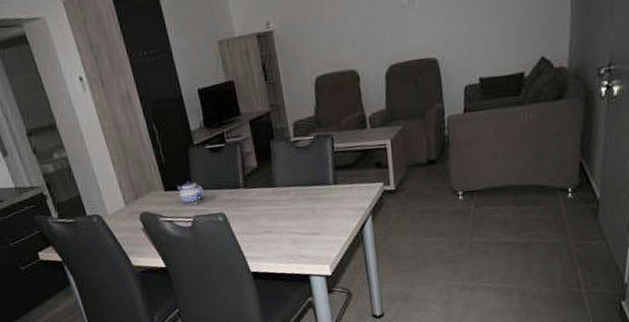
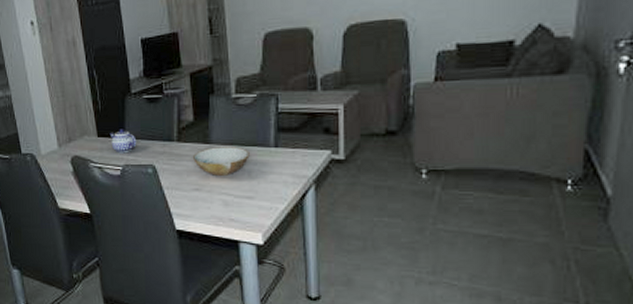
bowl: none [259,187,312,218] -> present [192,147,250,177]

